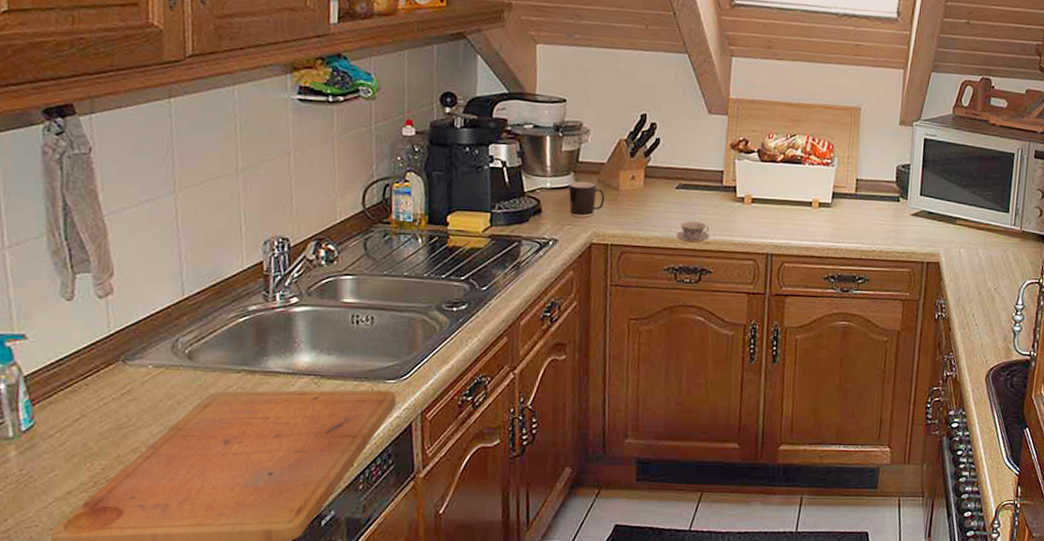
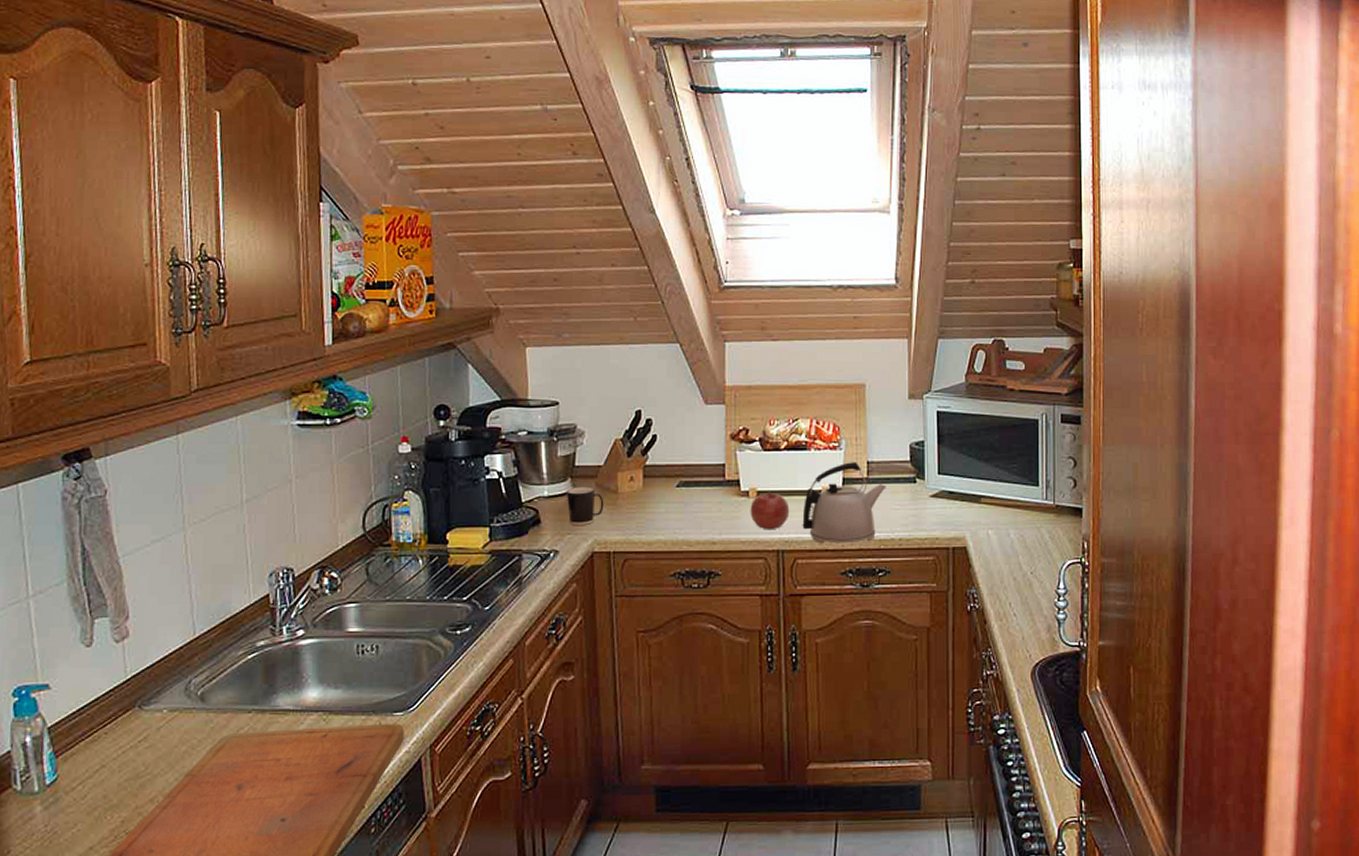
teacup: present [676,221,710,243] -> none [680,521,715,545]
fruit: none [744,198,781,235] -> present [750,490,790,530]
kettle: none [791,178,872,252] -> present [802,462,886,544]

